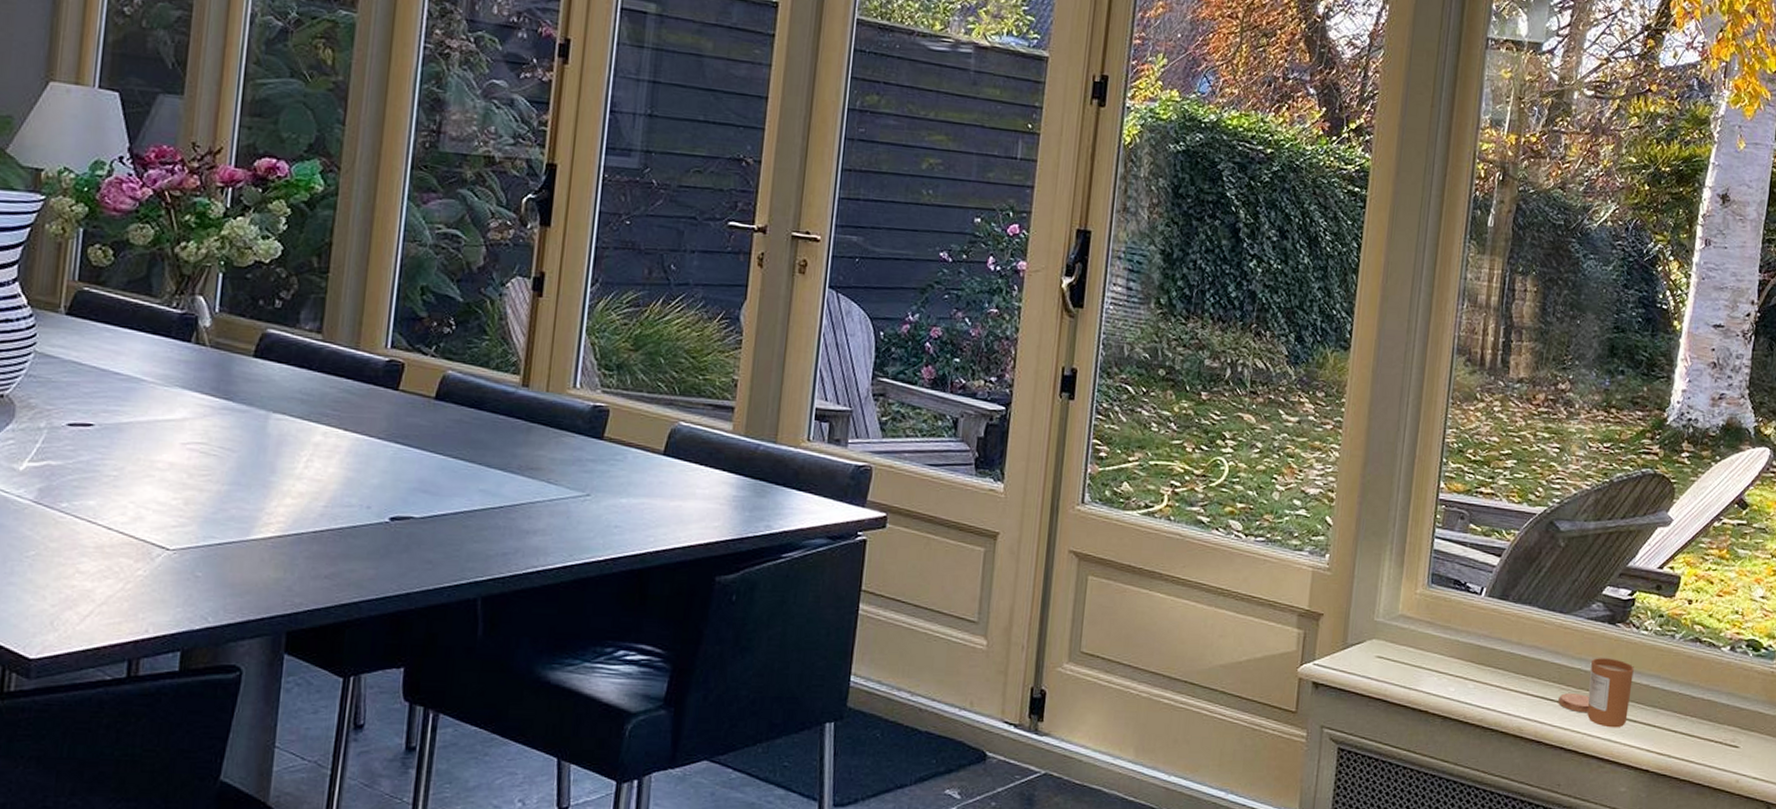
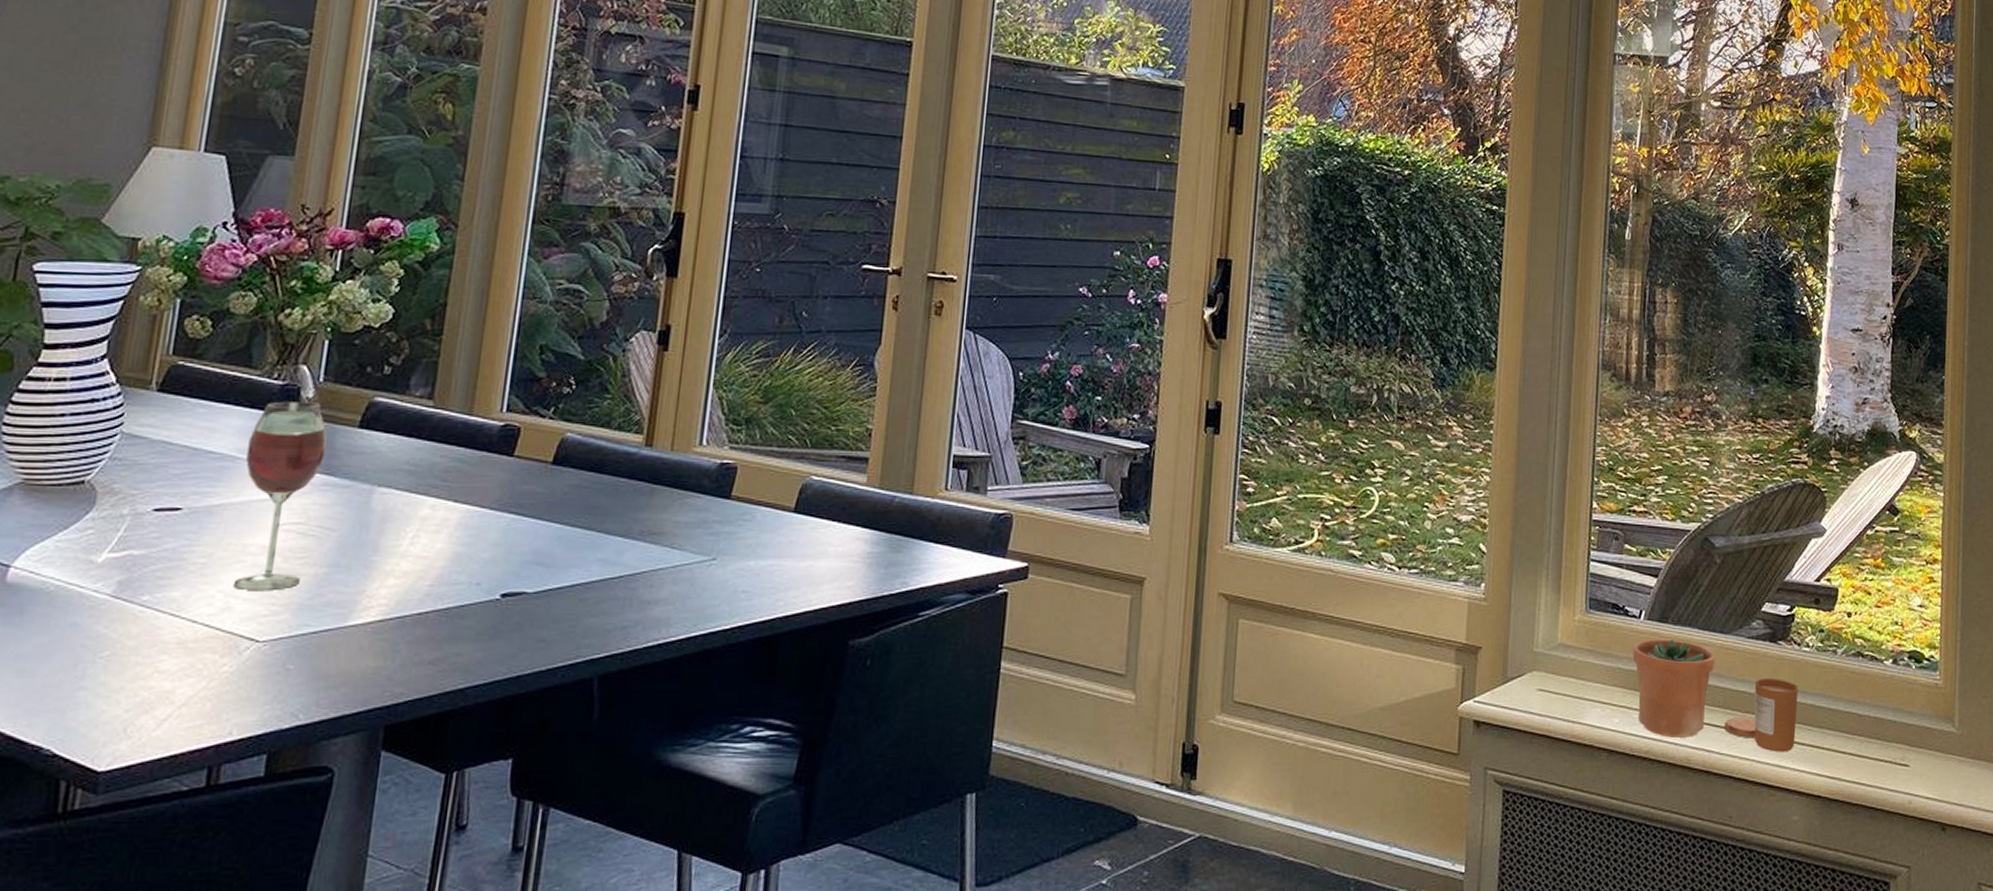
wineglass: none [143,329,224,504] -> present [233,401,327,591]
planter: none [1471,615,1554,709] -> present [1632,639,1715,738]

